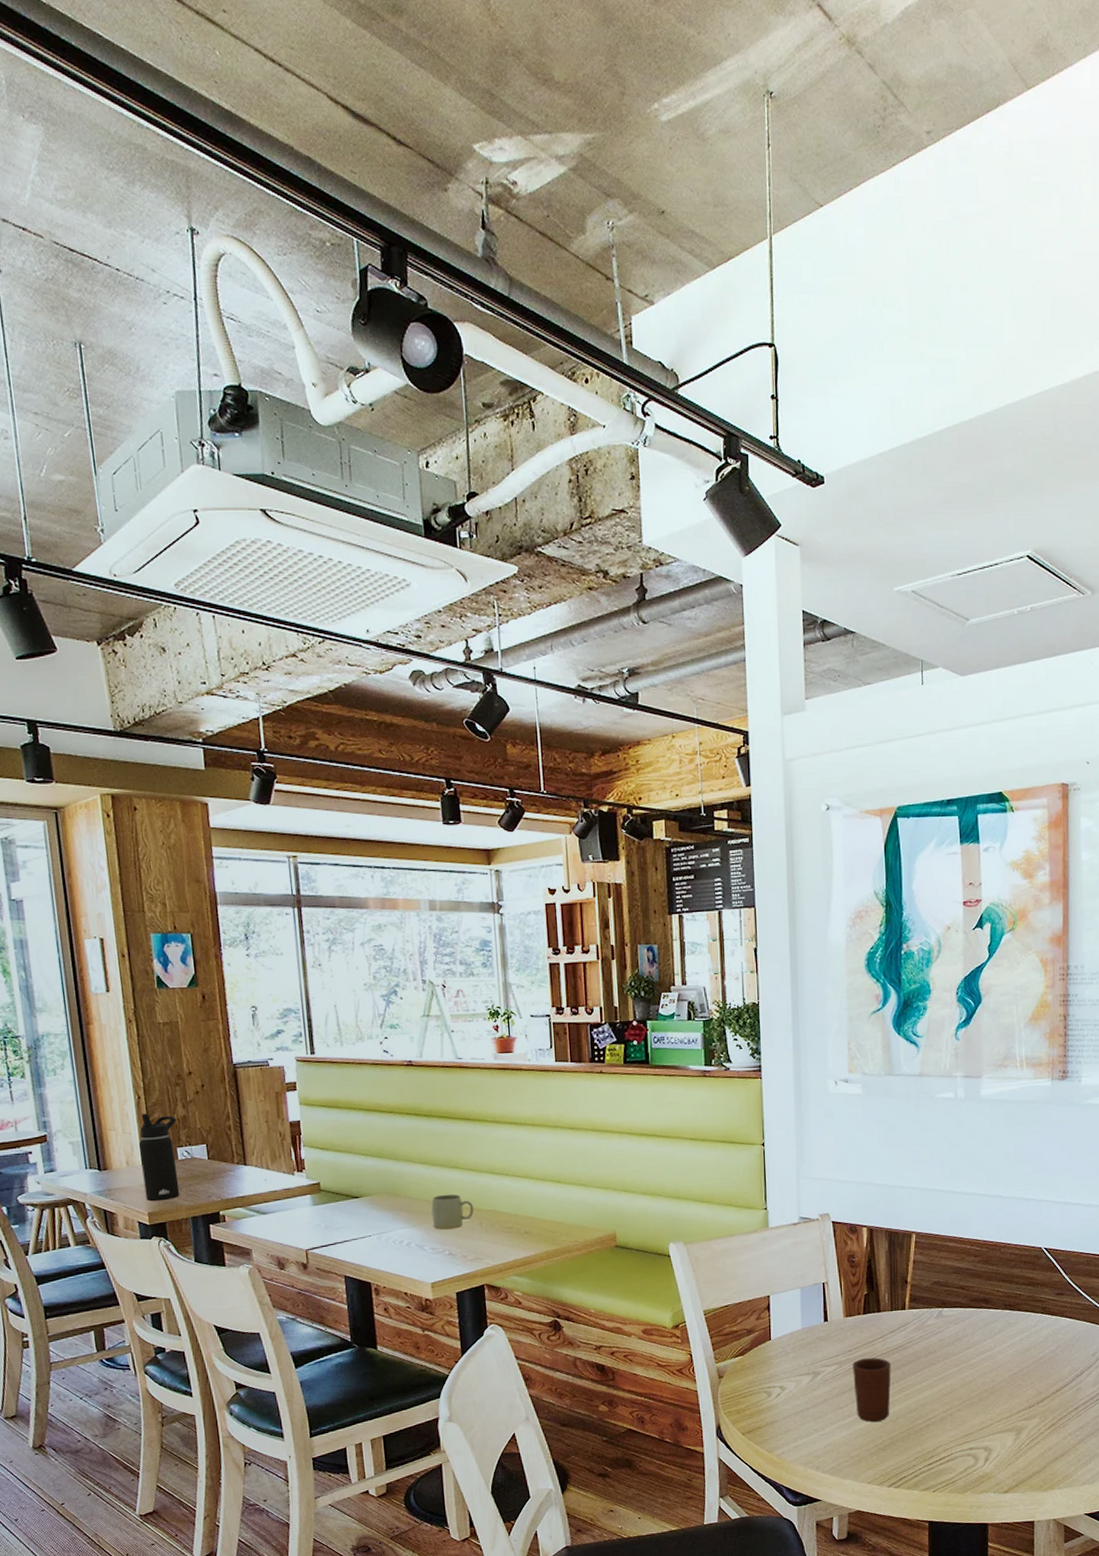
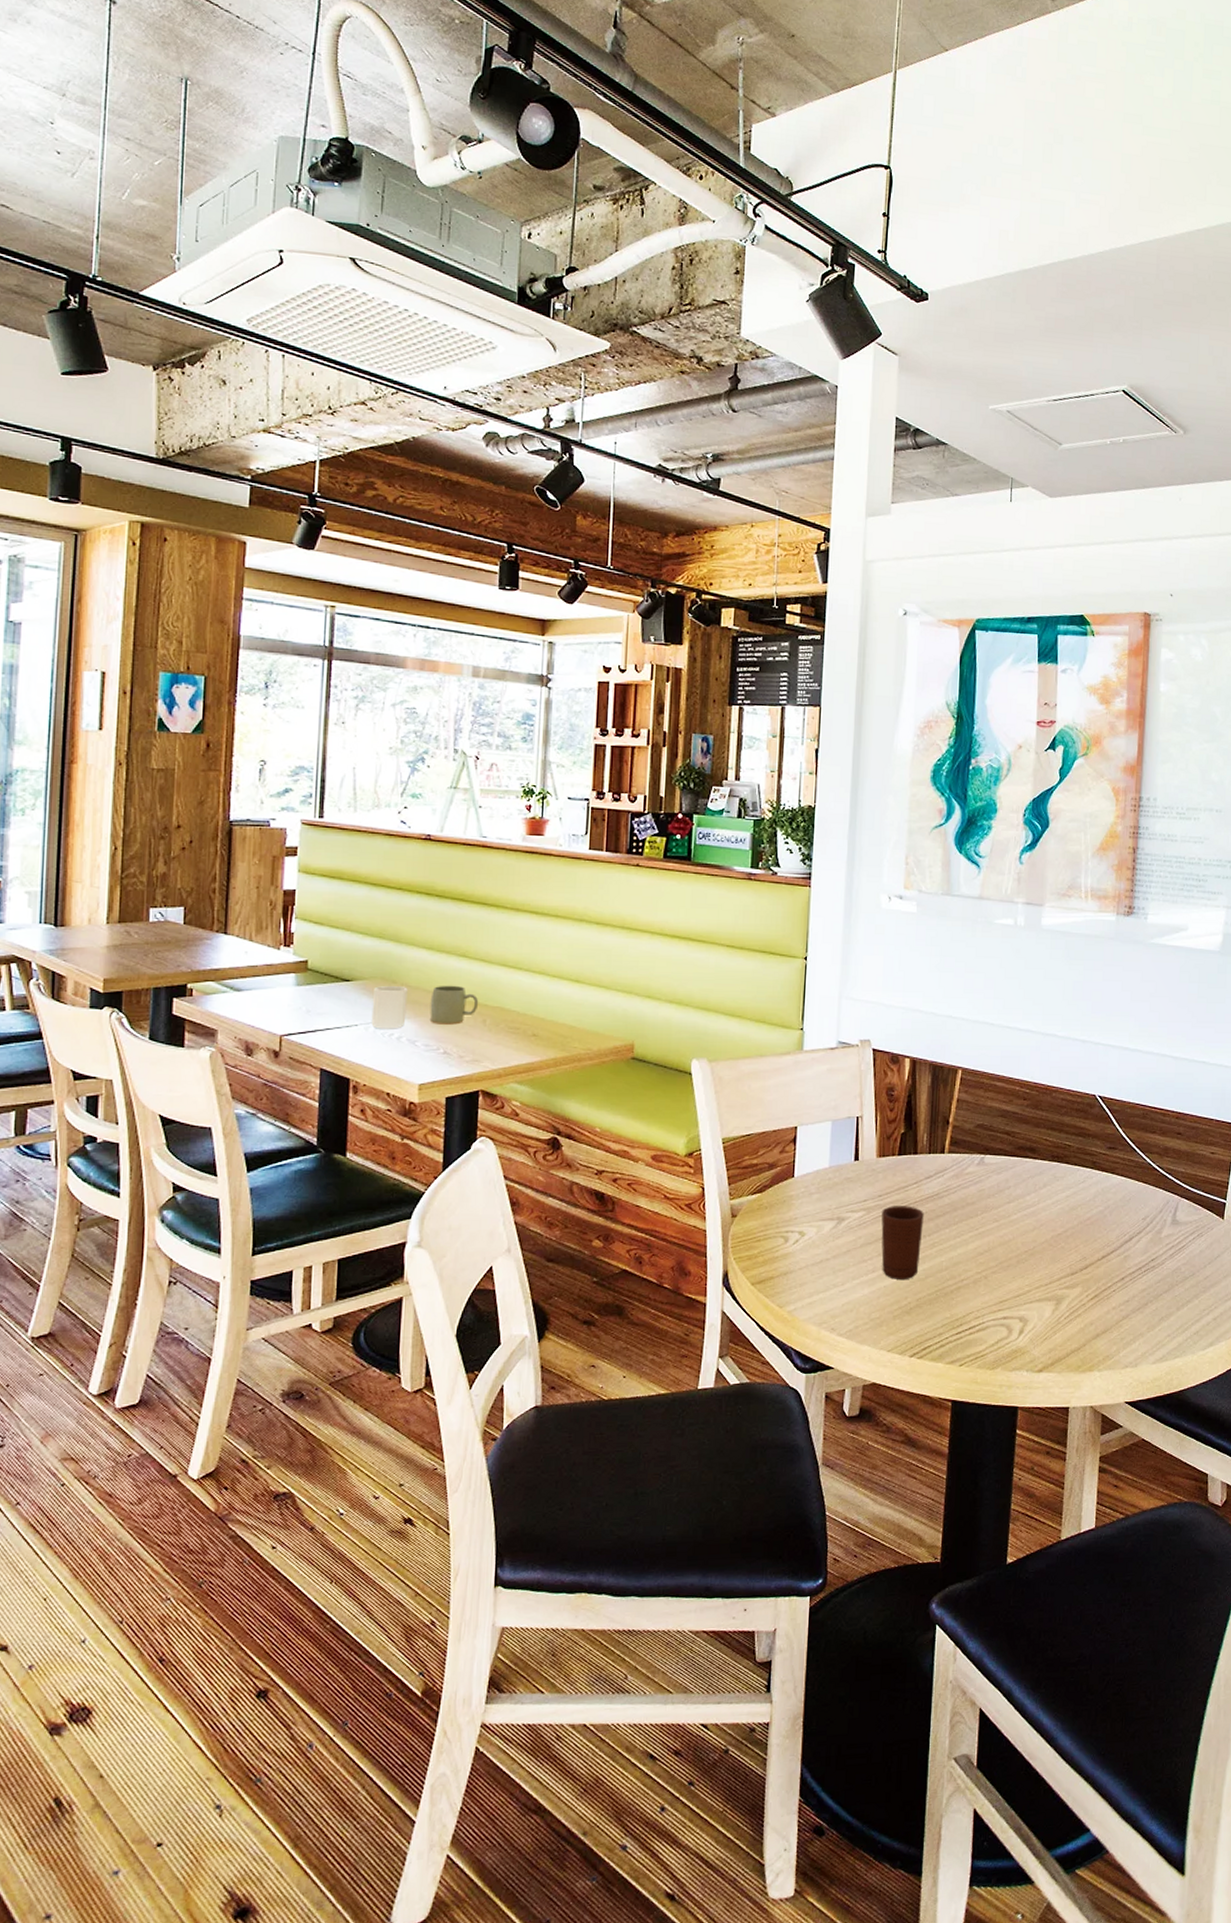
water bottle: present [139,1113,180,1202] -> none [104,867,155,967]
cup: none [380,1198,413,1239] -> present [371,985,408,1031]

